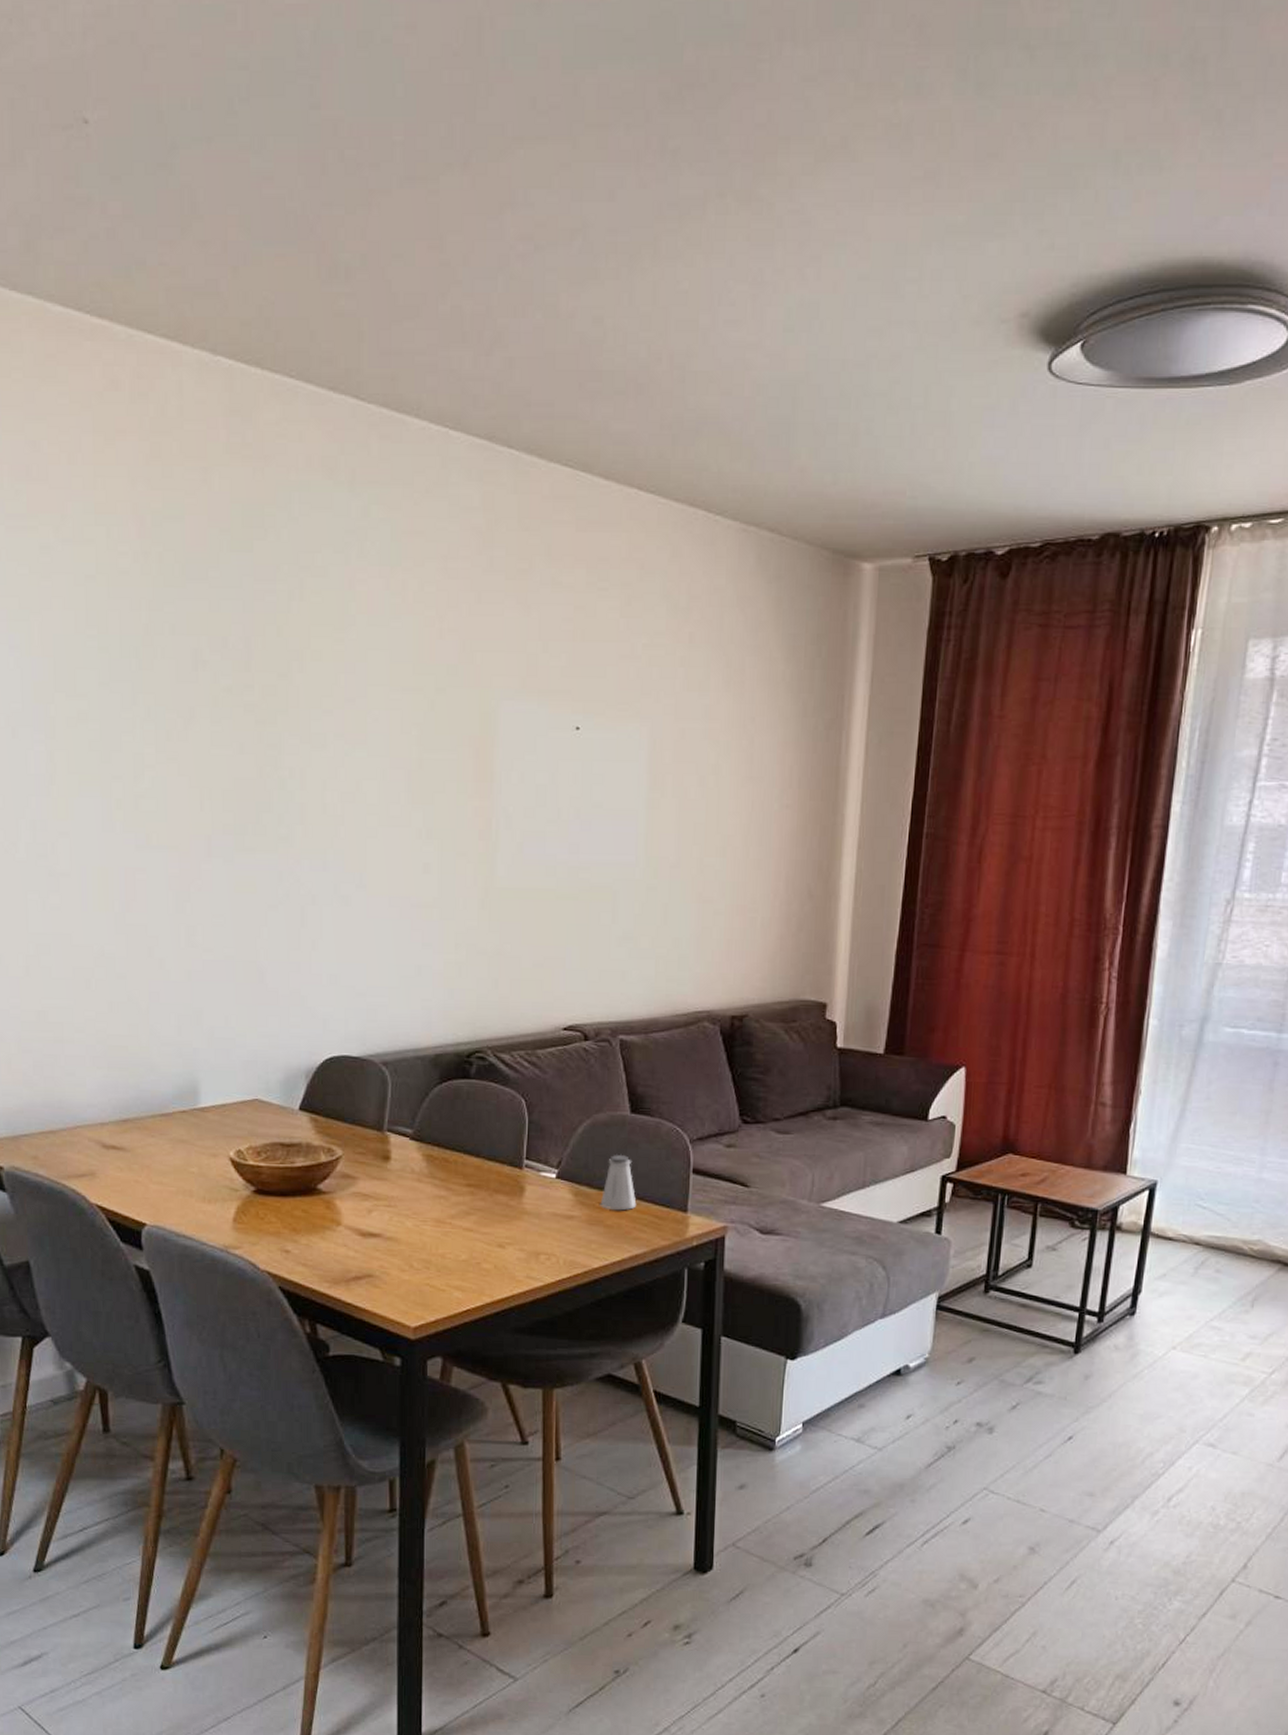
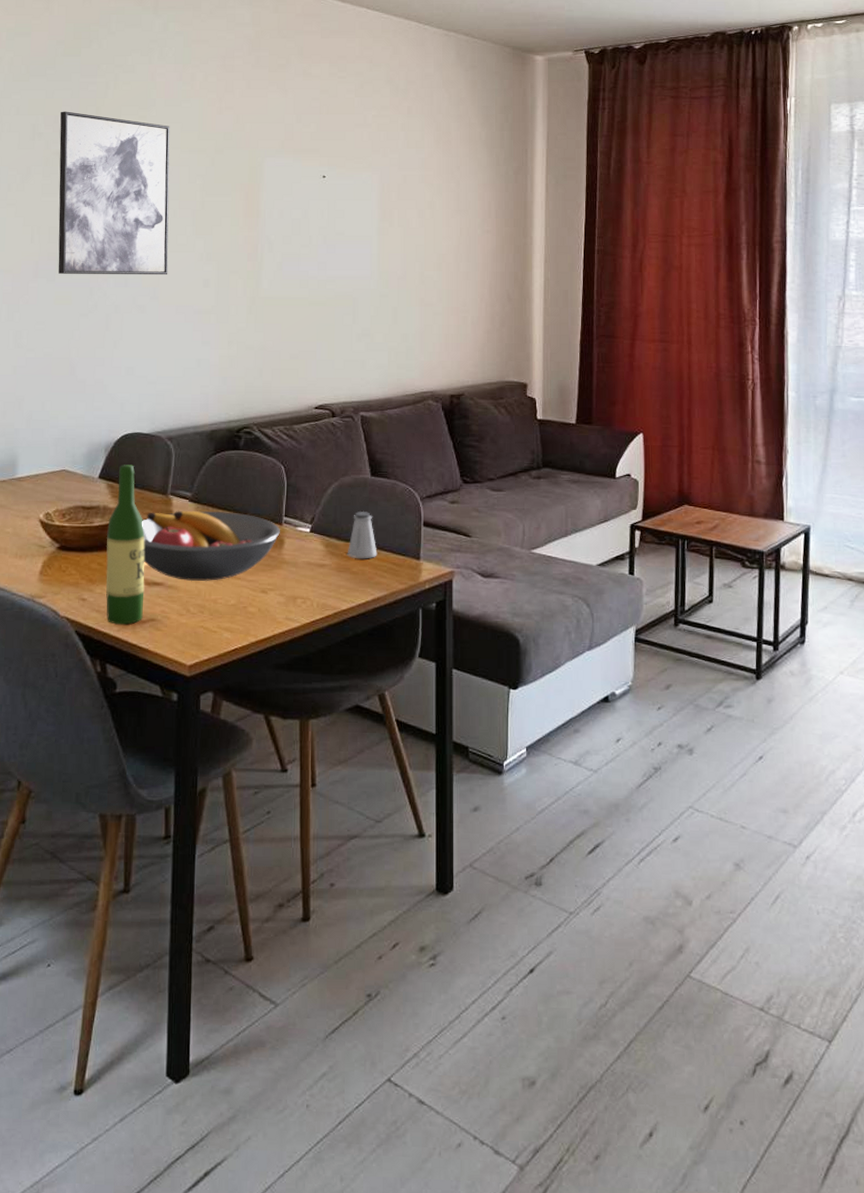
wall art: none [230,630,378,857] -> present [58,111,170,275]
wine bottle: none [311,1094,359,1281] -> present [105,465,145,625]
fruit bowl: none [354,1149,520,1233] -> present [142,510,280,581]

